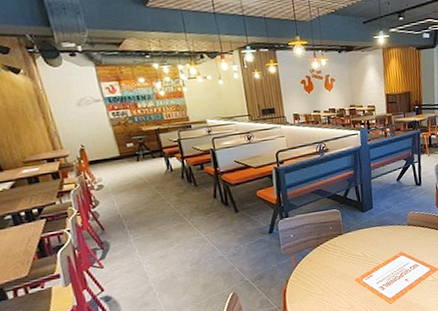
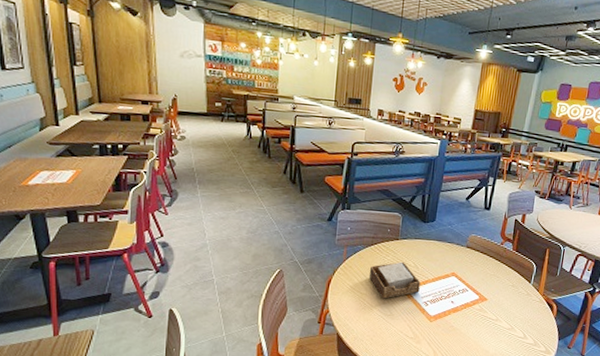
napkin holder: none [321,254,373,295] -> present [369,261,421,299]

